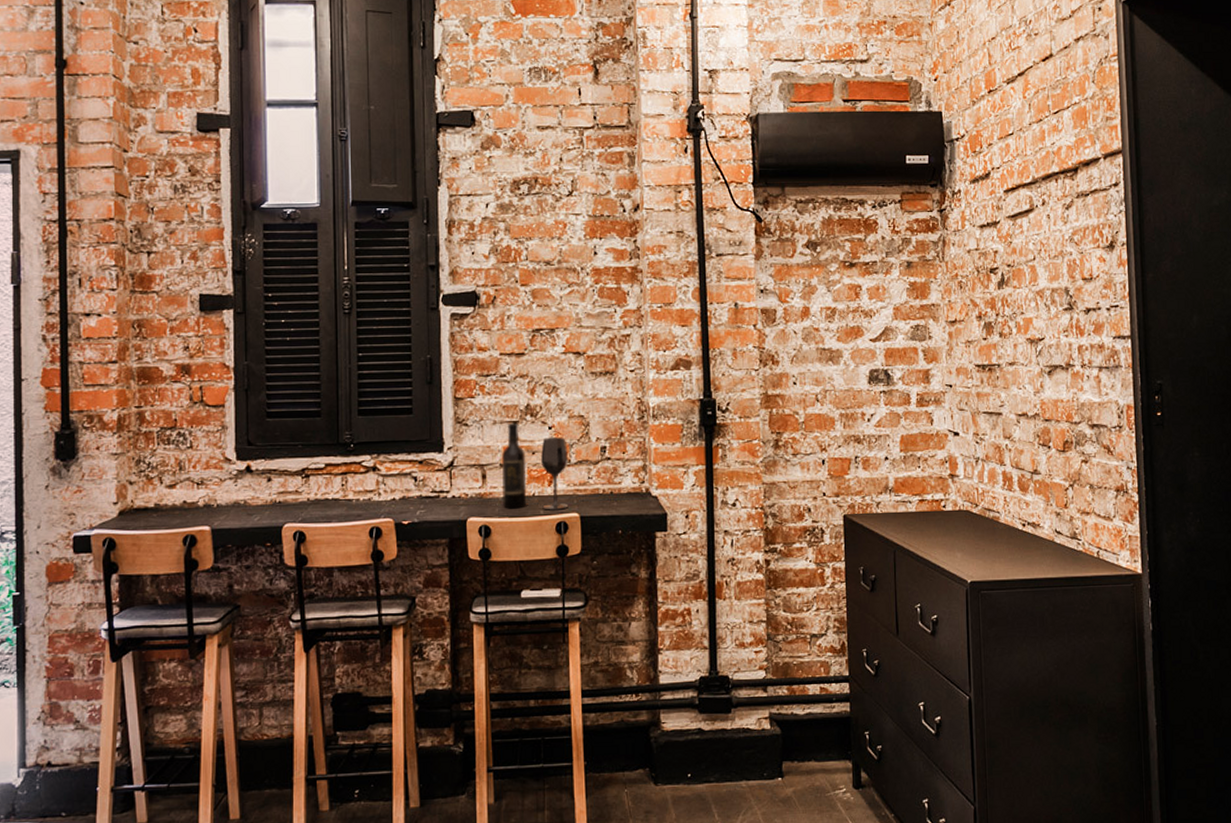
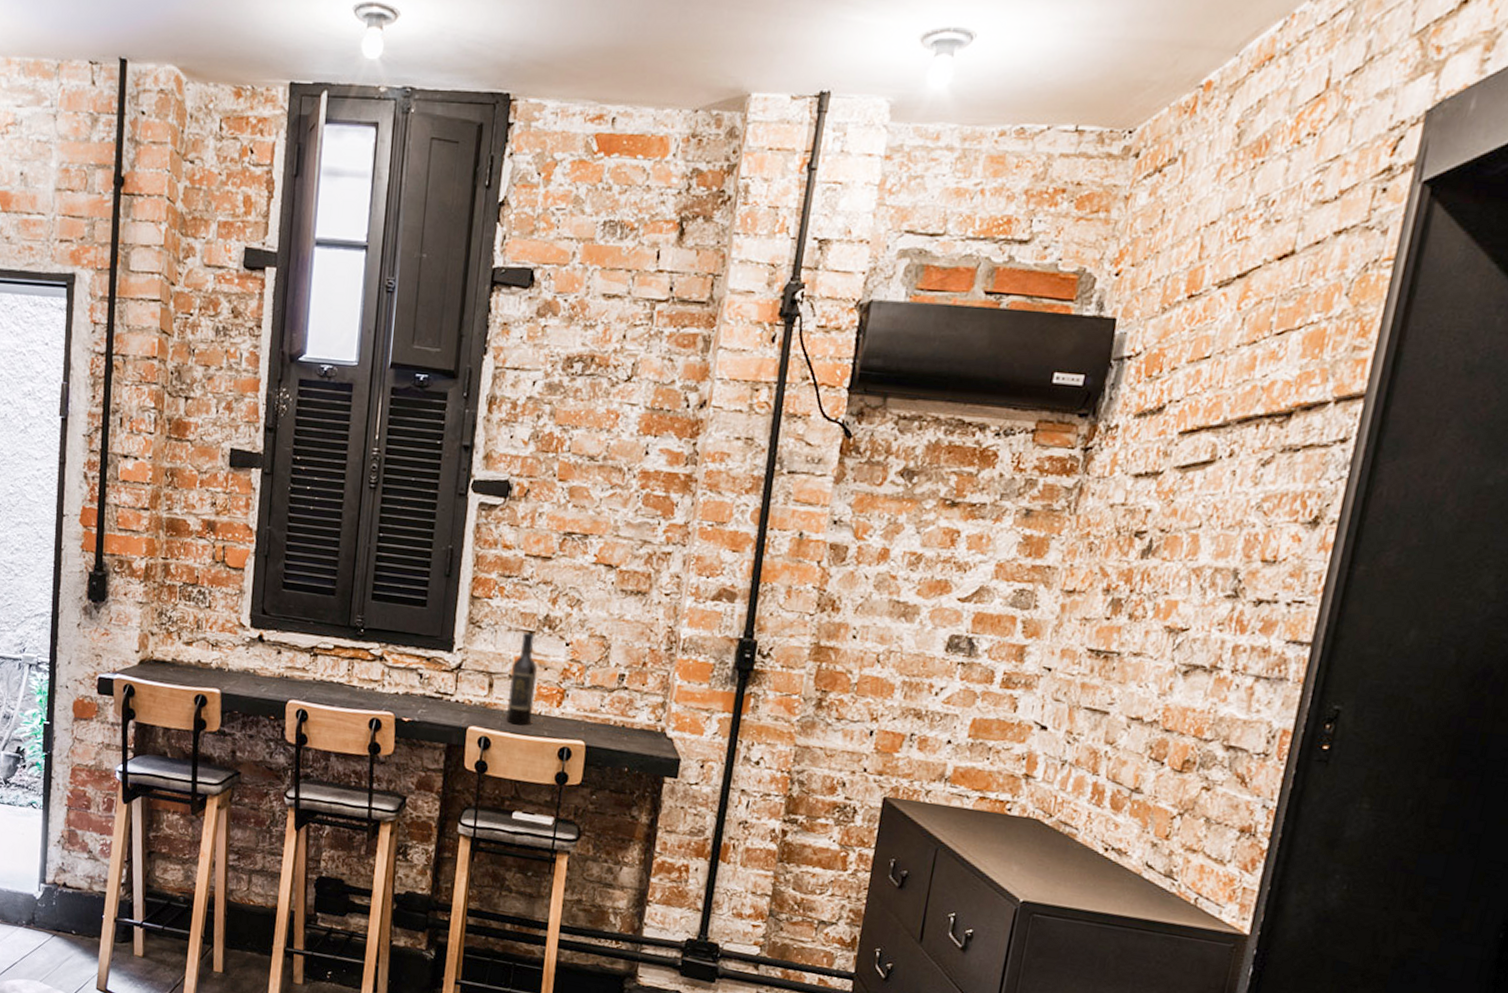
wine glass: present [540,437,569,510] -> none [547,654,583,735]

